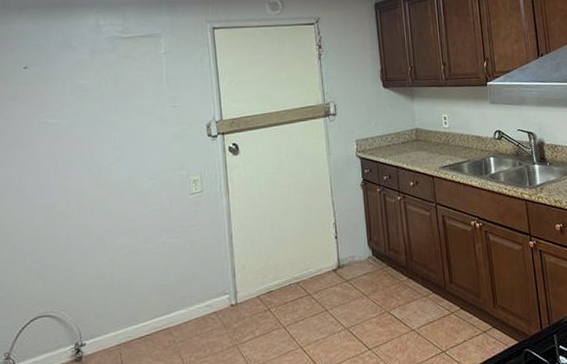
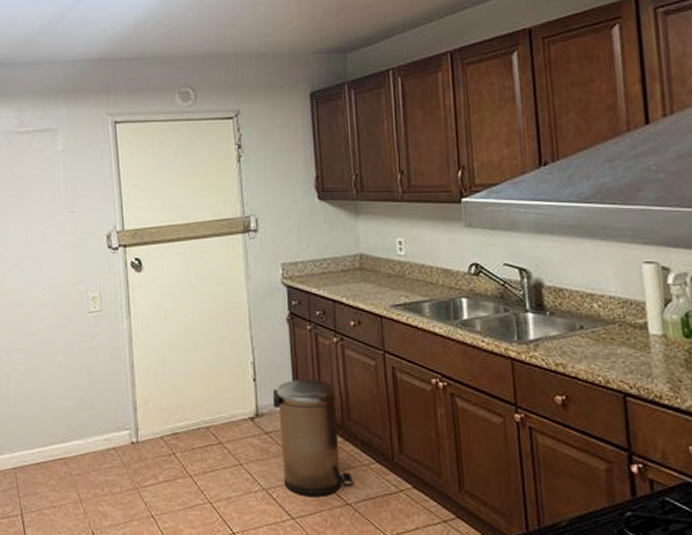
pedal bin: none [351,231,416,330] -> present [272,379,353,498]

